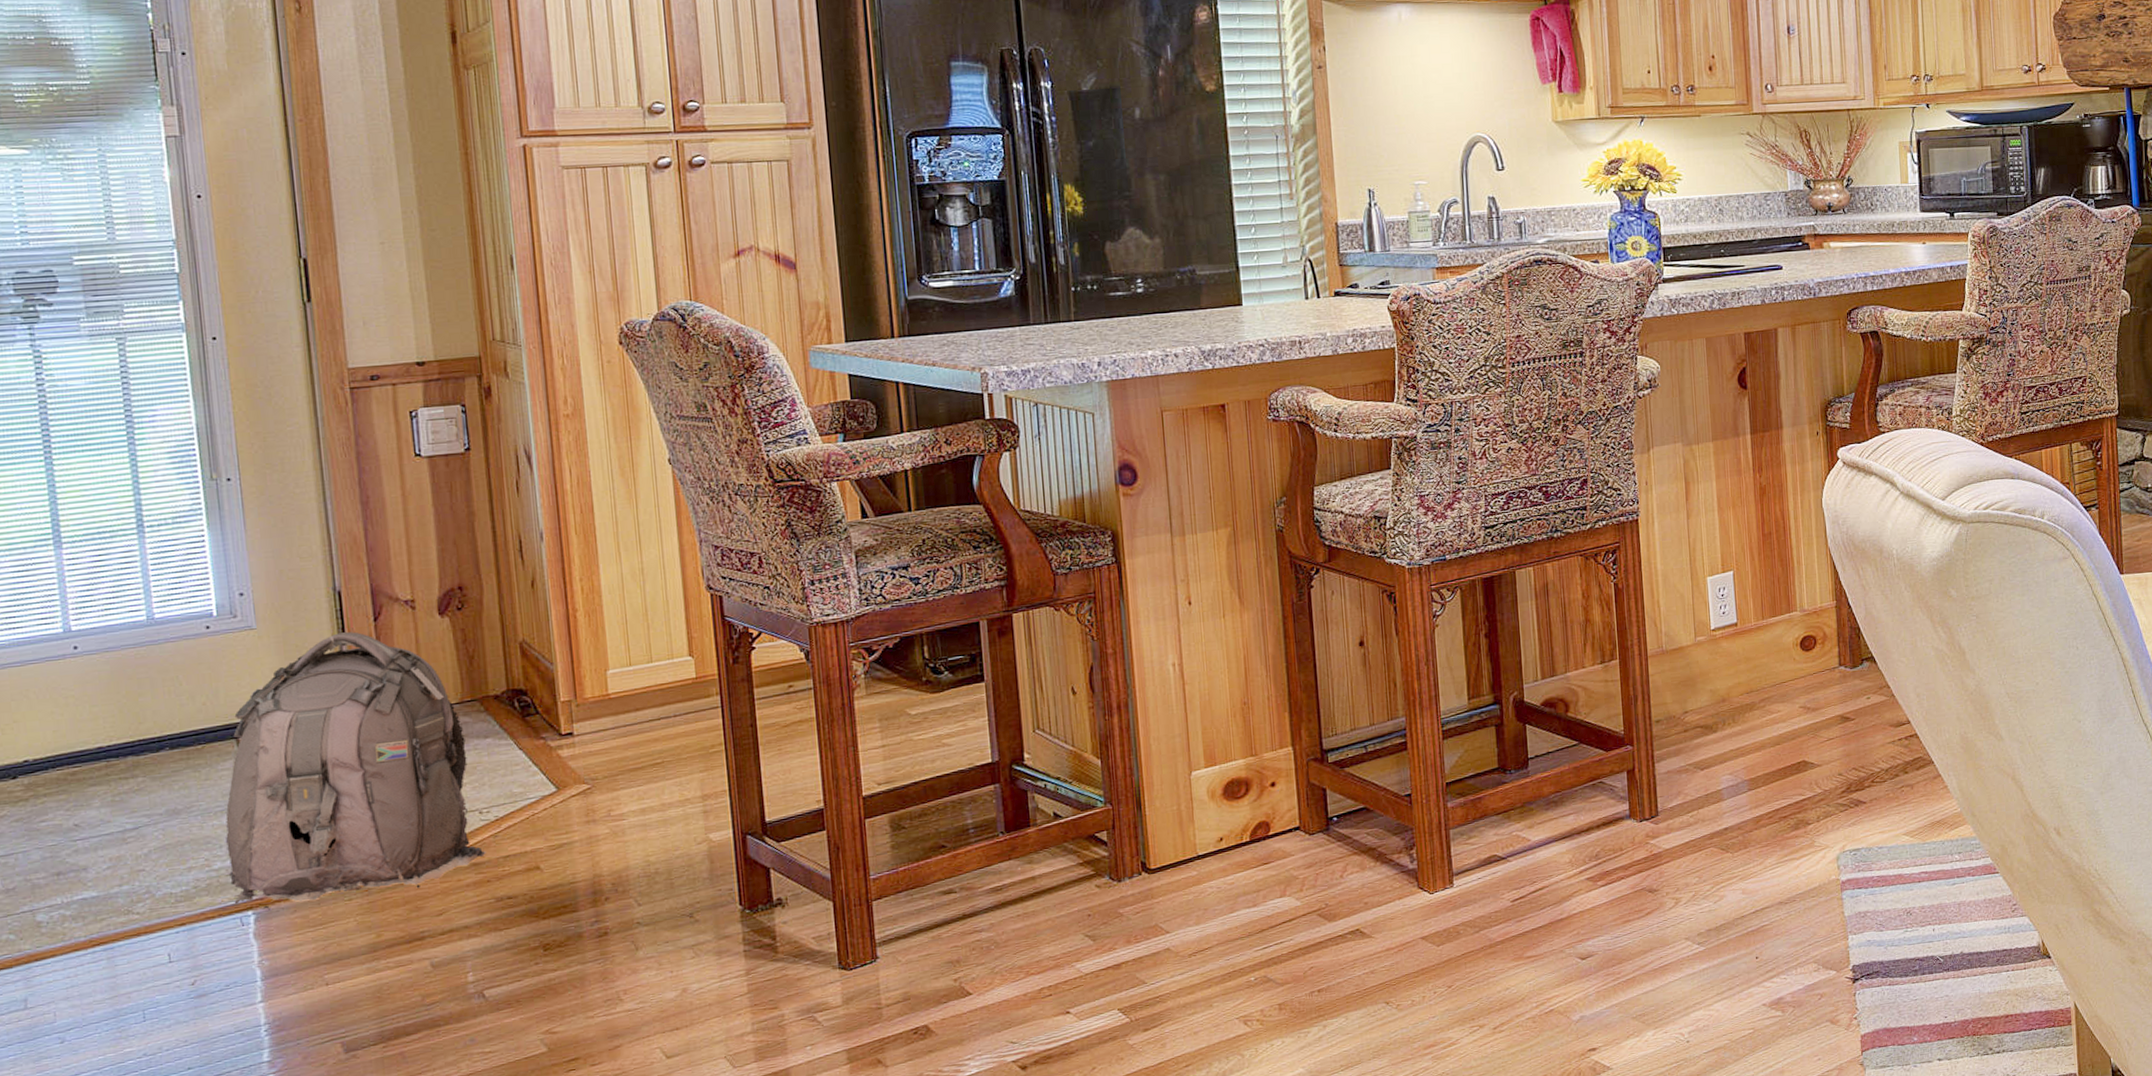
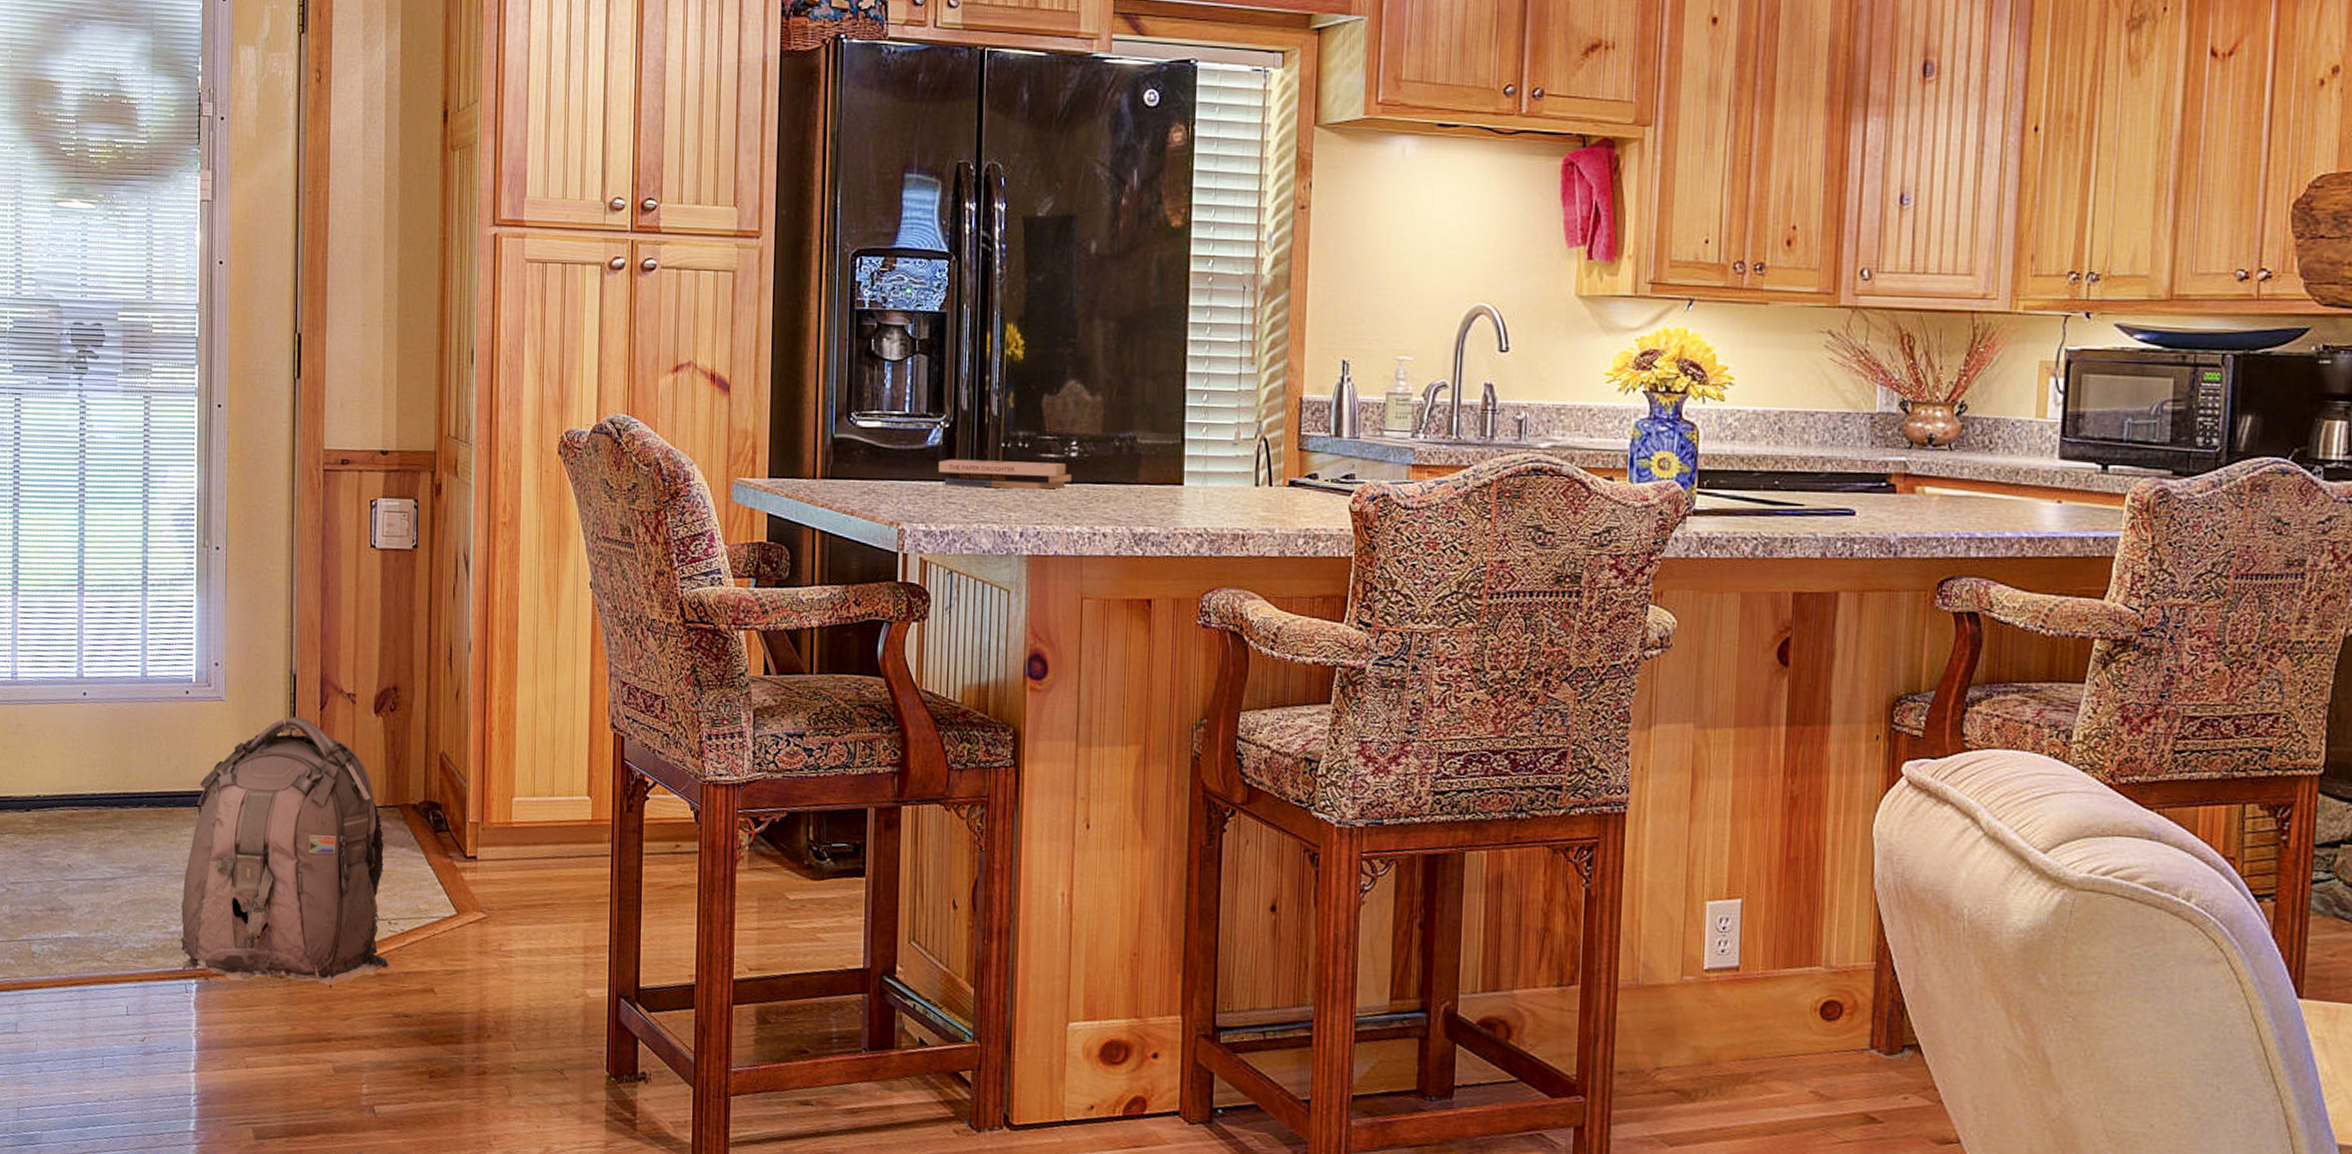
books: none [1013,299,1140,330] -> present [939,459,1072,491]

